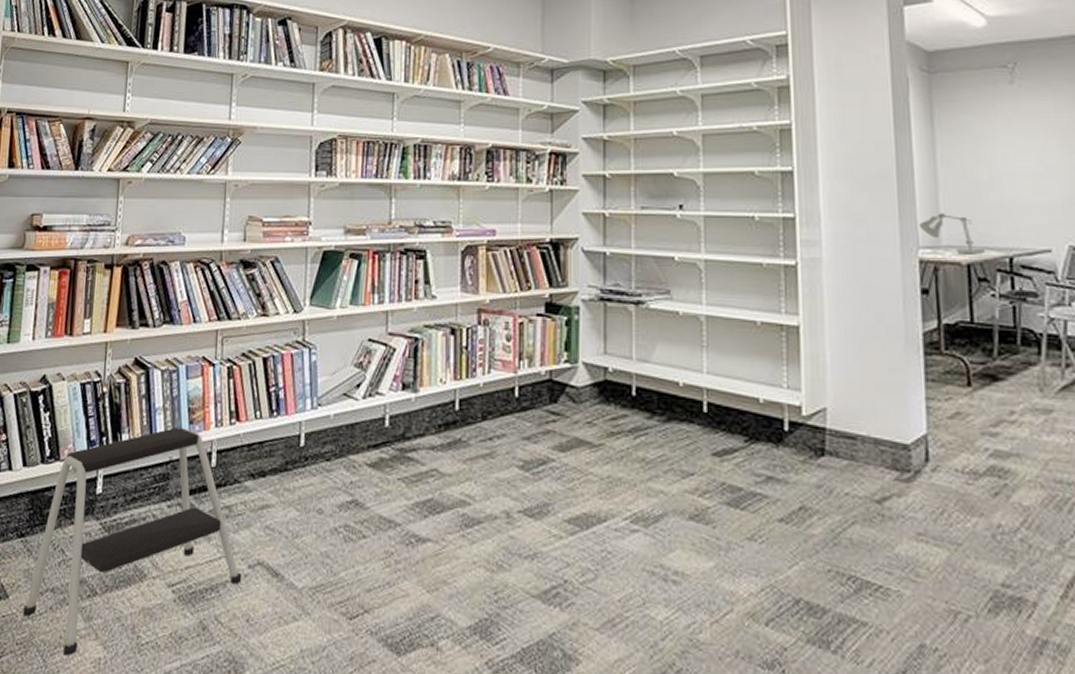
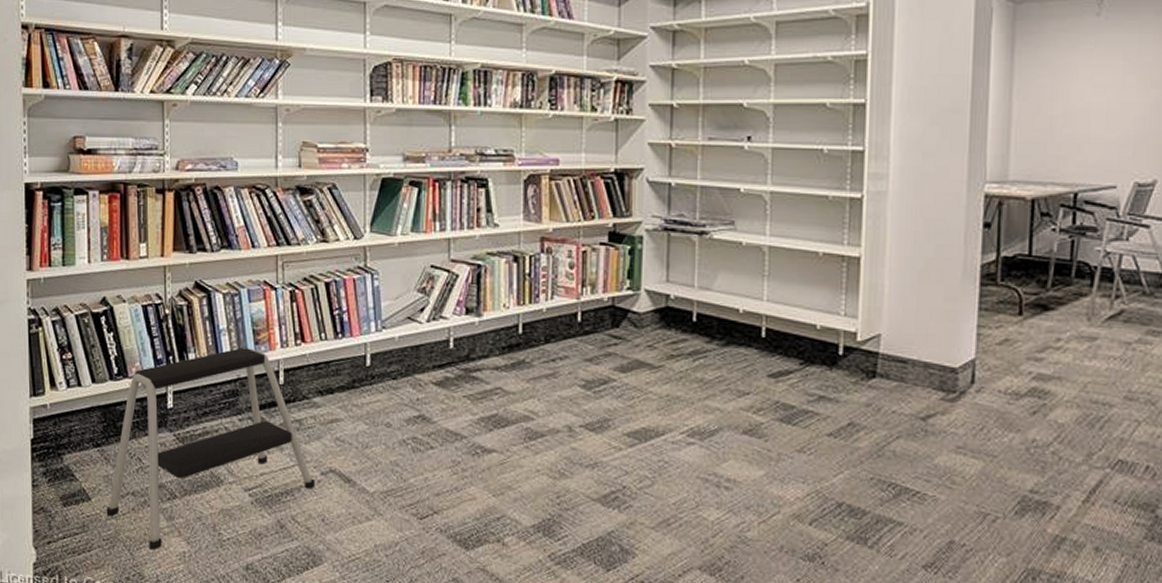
desk lamp: present [919,212,985,255] -> none [988,148,1051,190]

